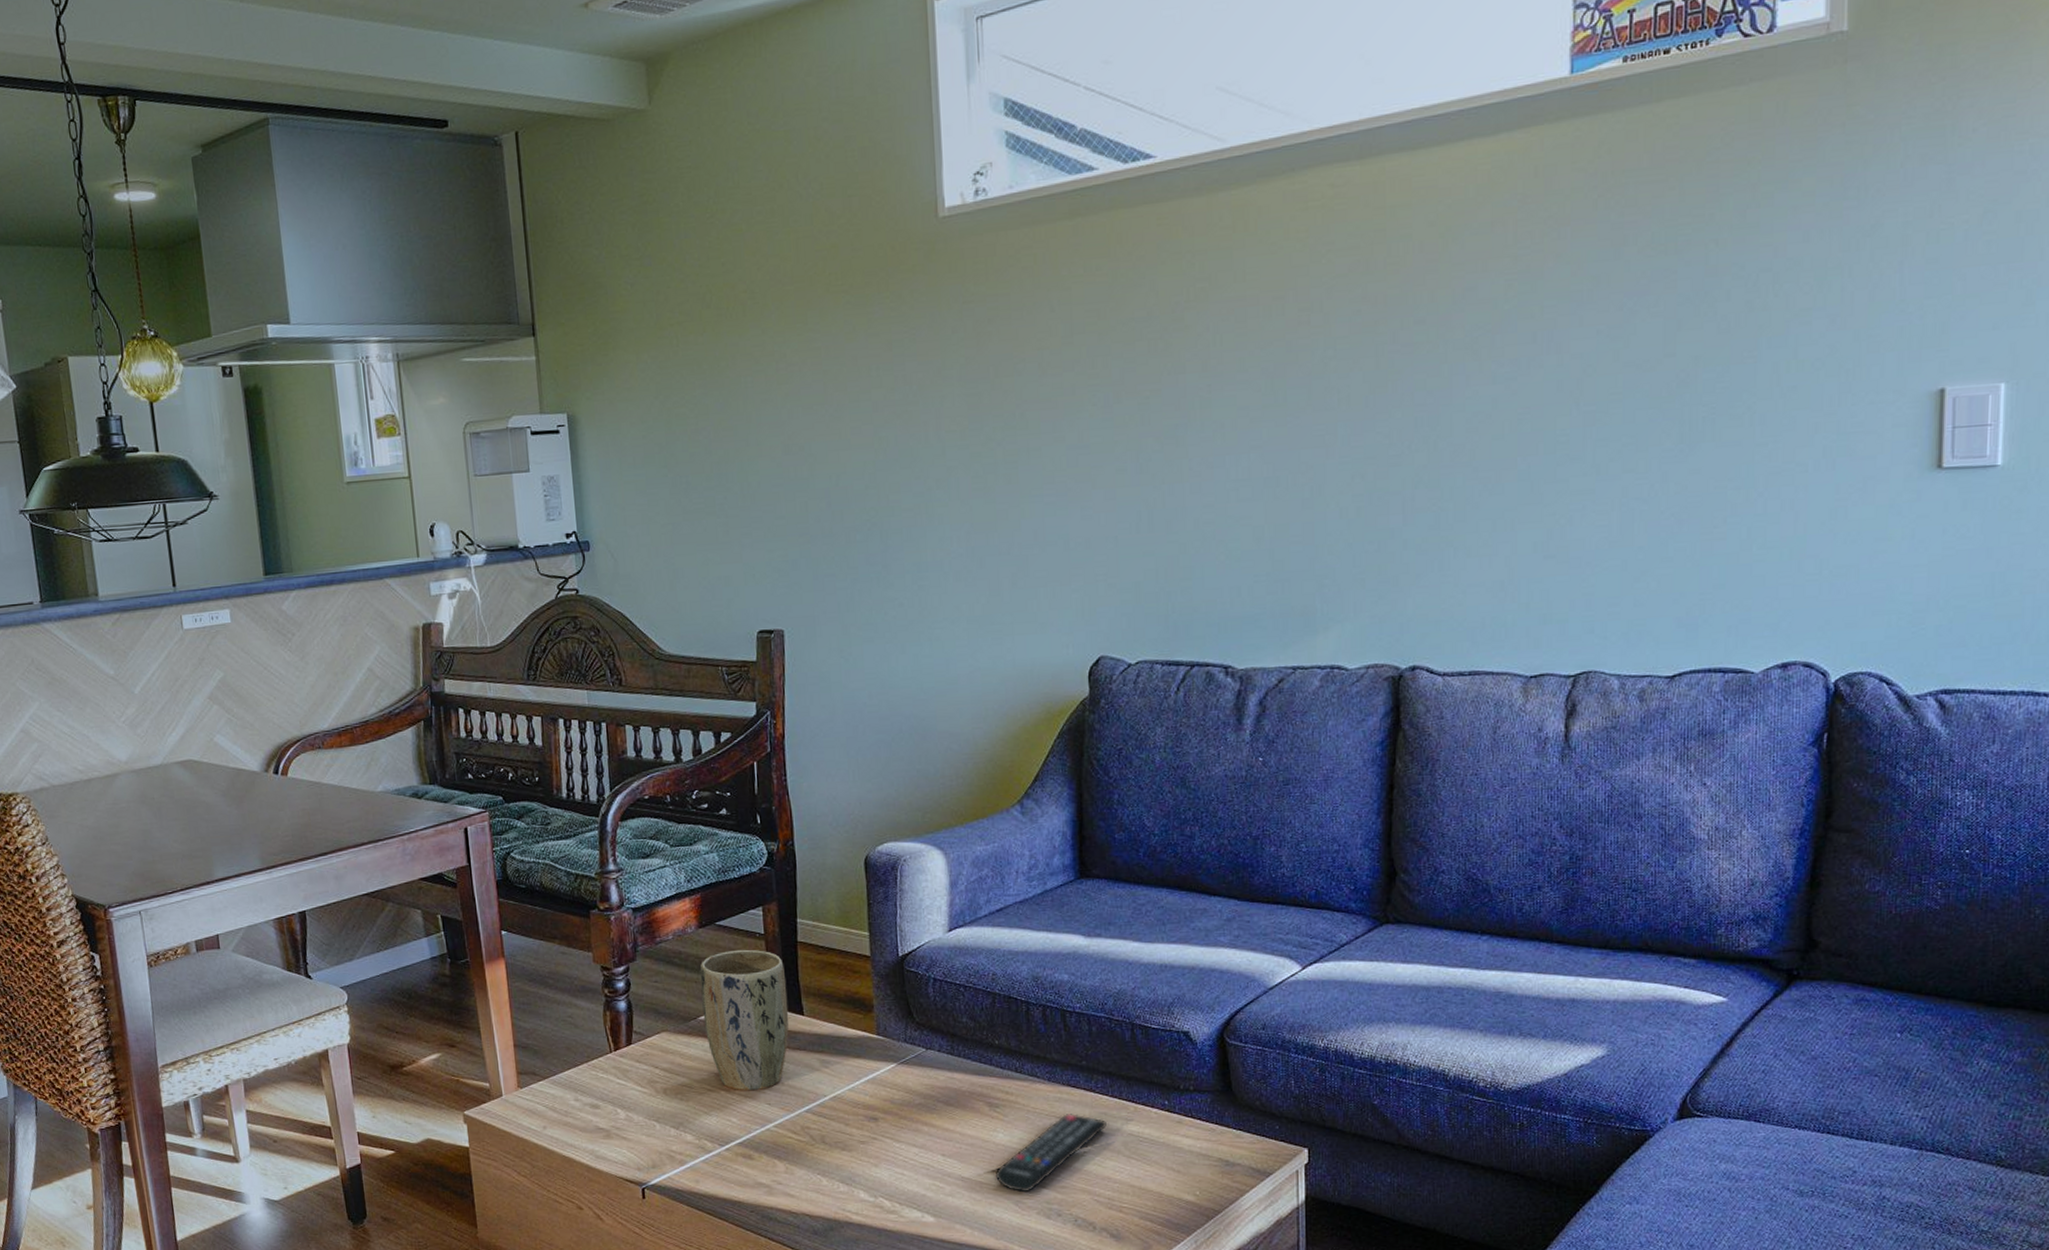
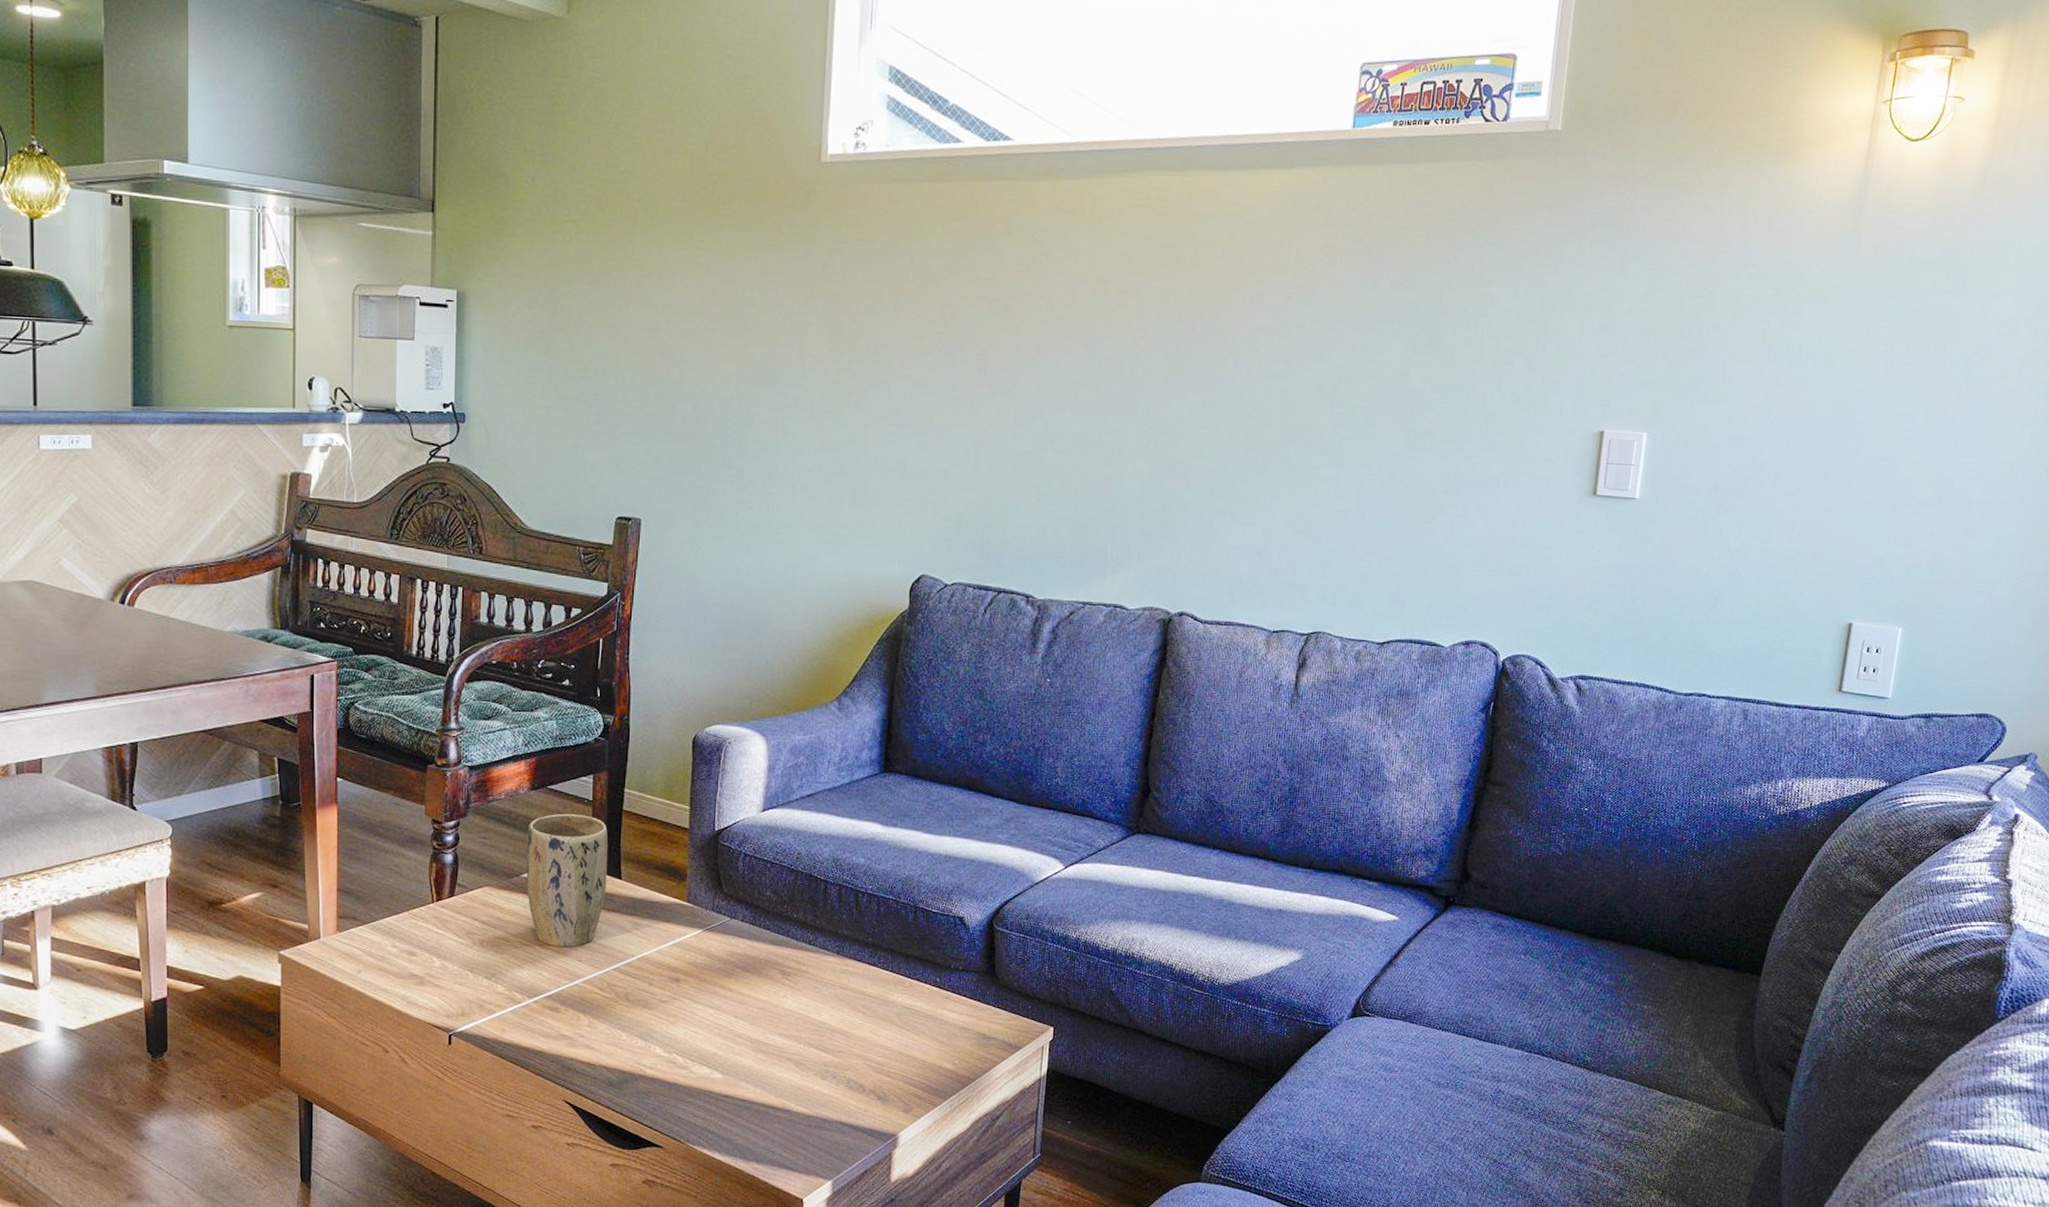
remote control: present [995,1112,1108,1193] -> none [780,984,885,1055]

